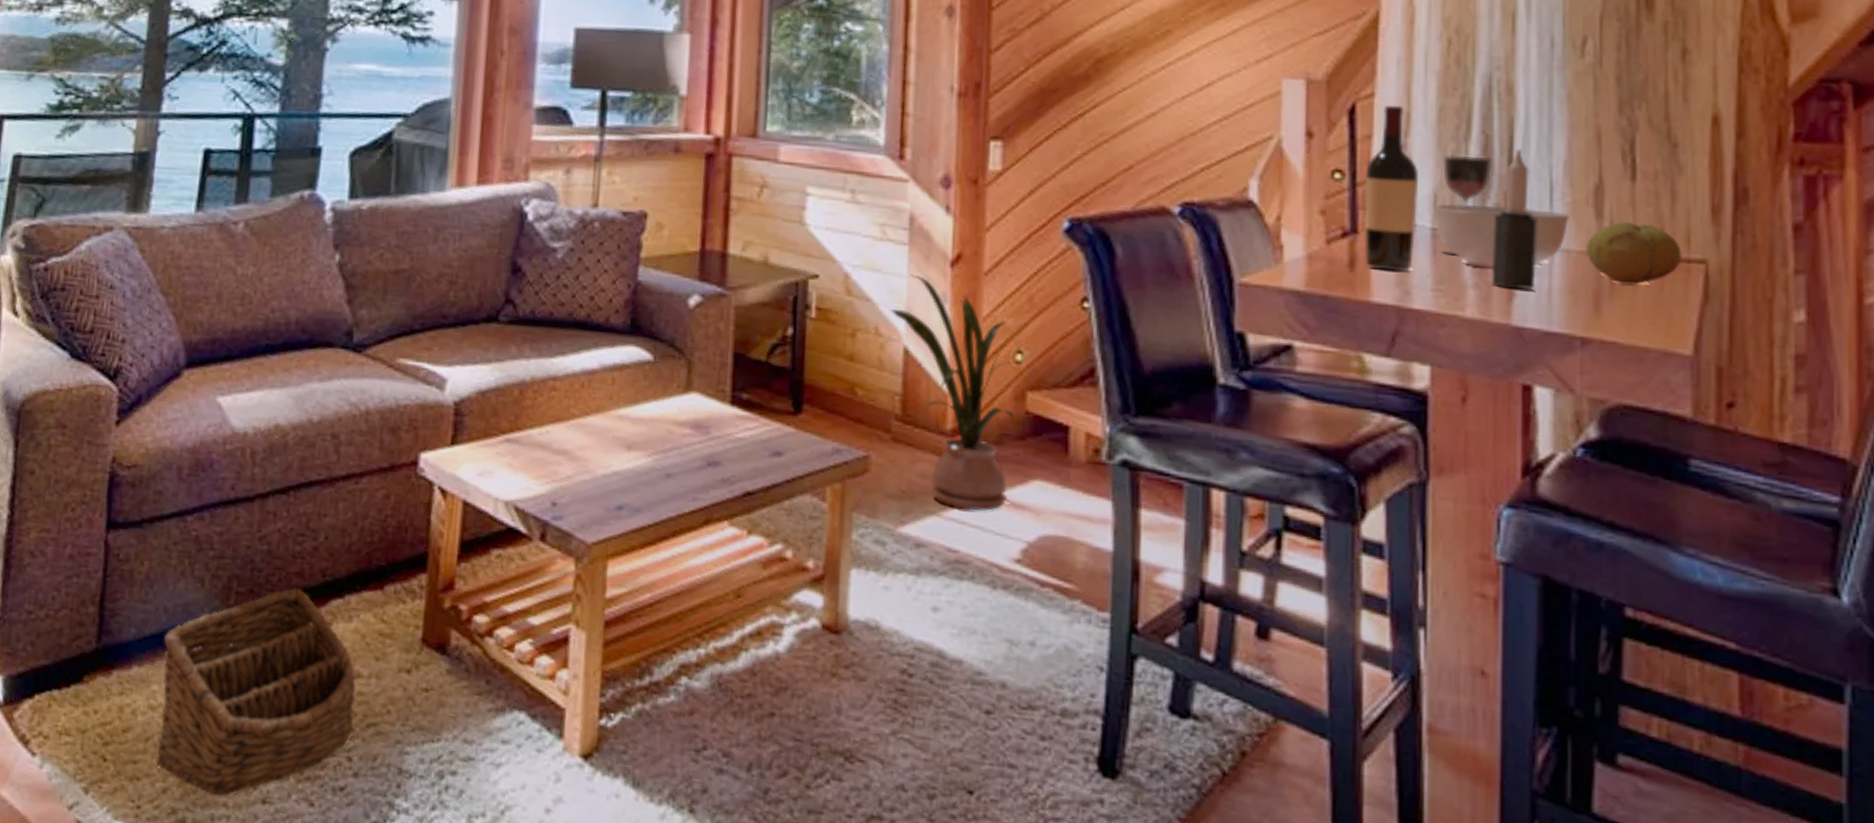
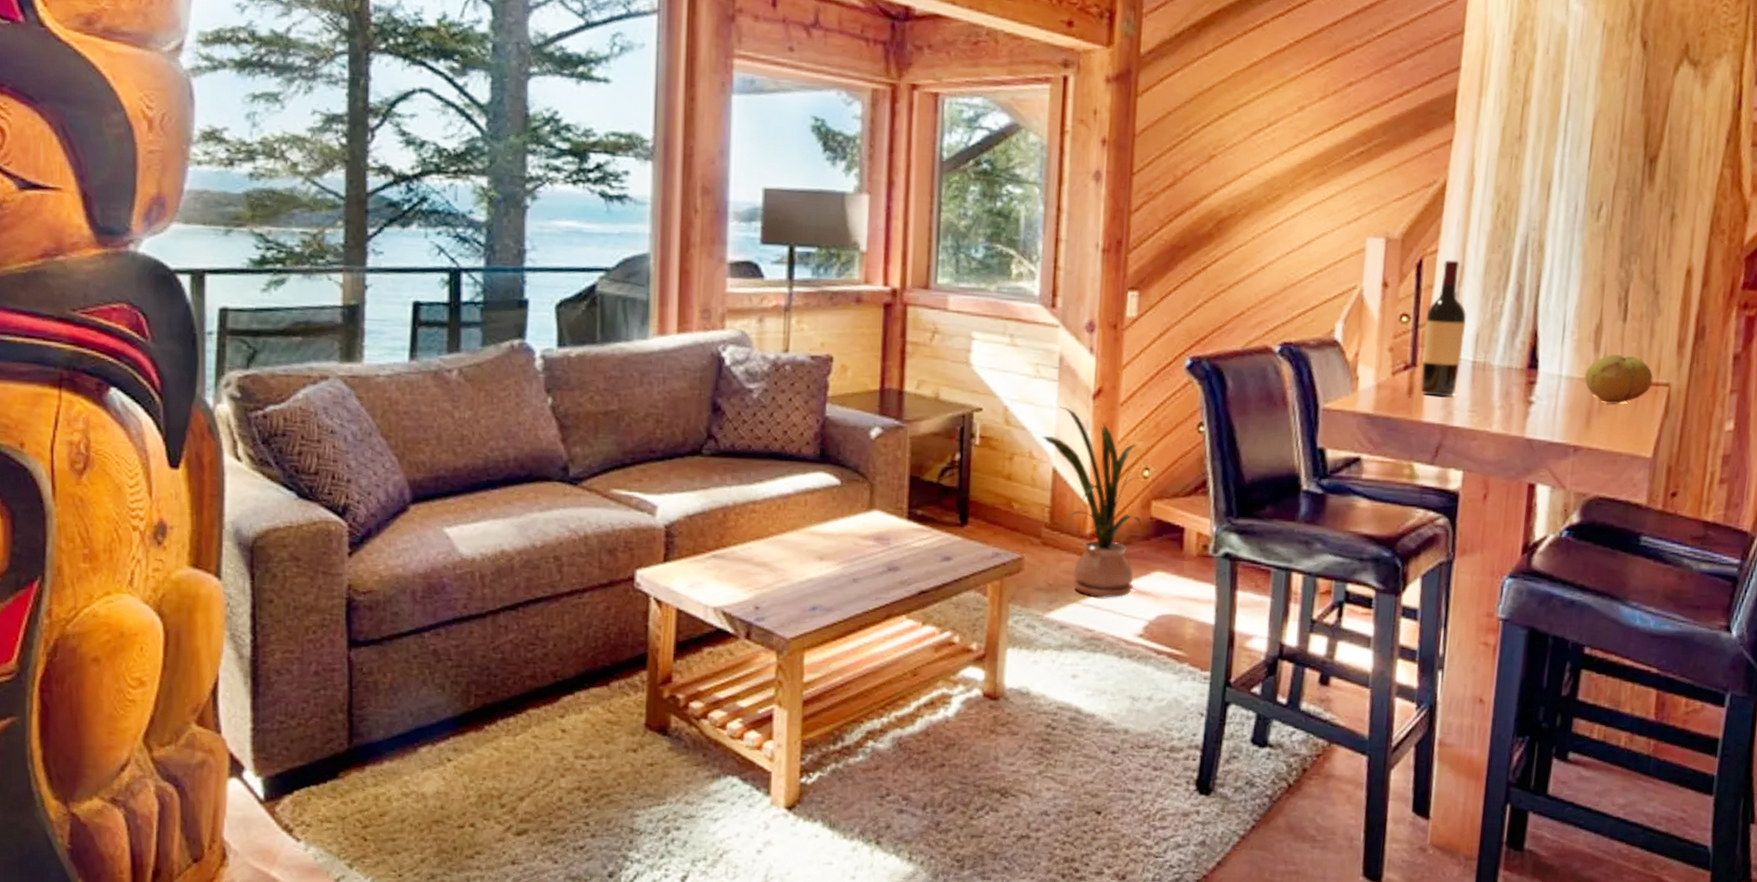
basket: present [155,588,357,797] -> none [411,688,590,862]
bowl: present [1434,204,1570,269] -> none [1476,341,1576,393]
wineglass: present [1442,154,1493,256] -> none [1478,301,1523,383]
candle: present [1491,149,1538,289] -> none [1513,296,1552,409]

